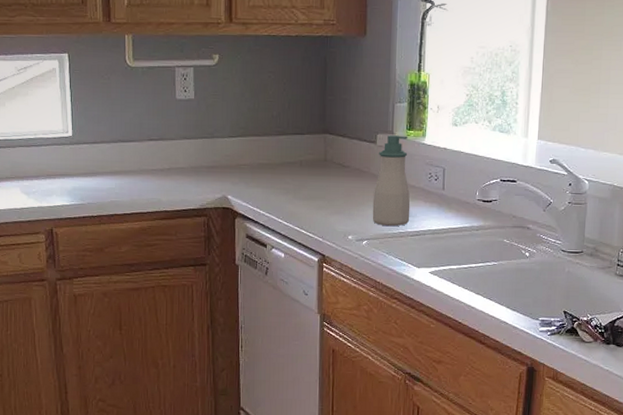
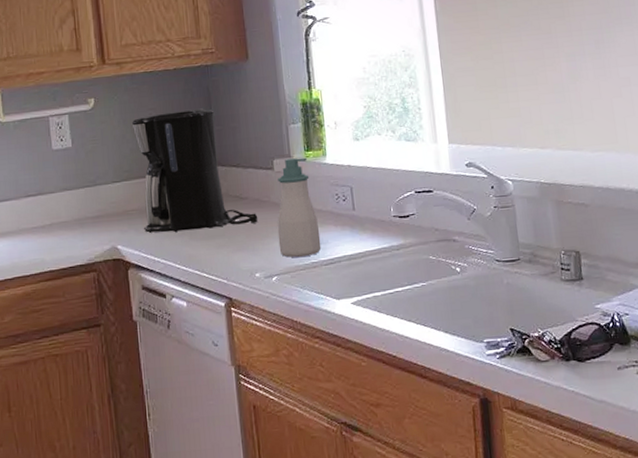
coffee maker: none [252,76,357,191] -> present [132,108,258,233]

